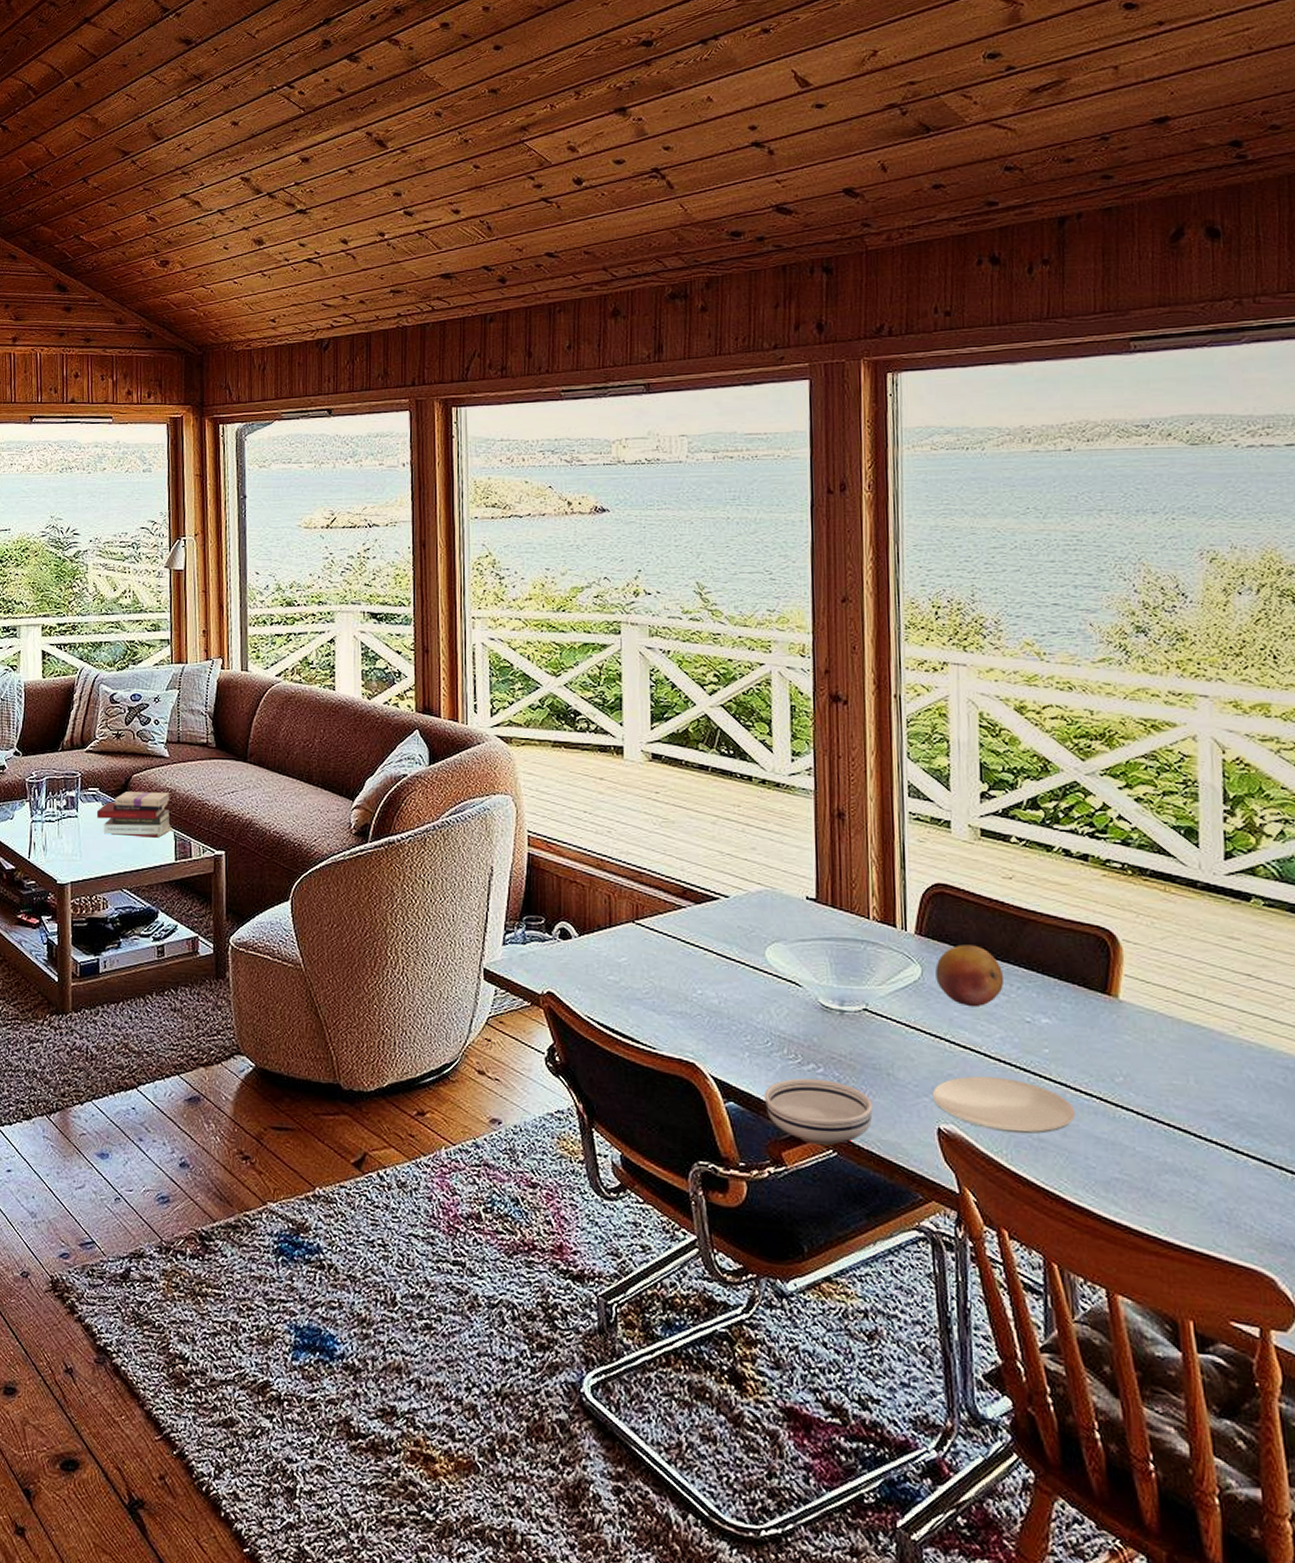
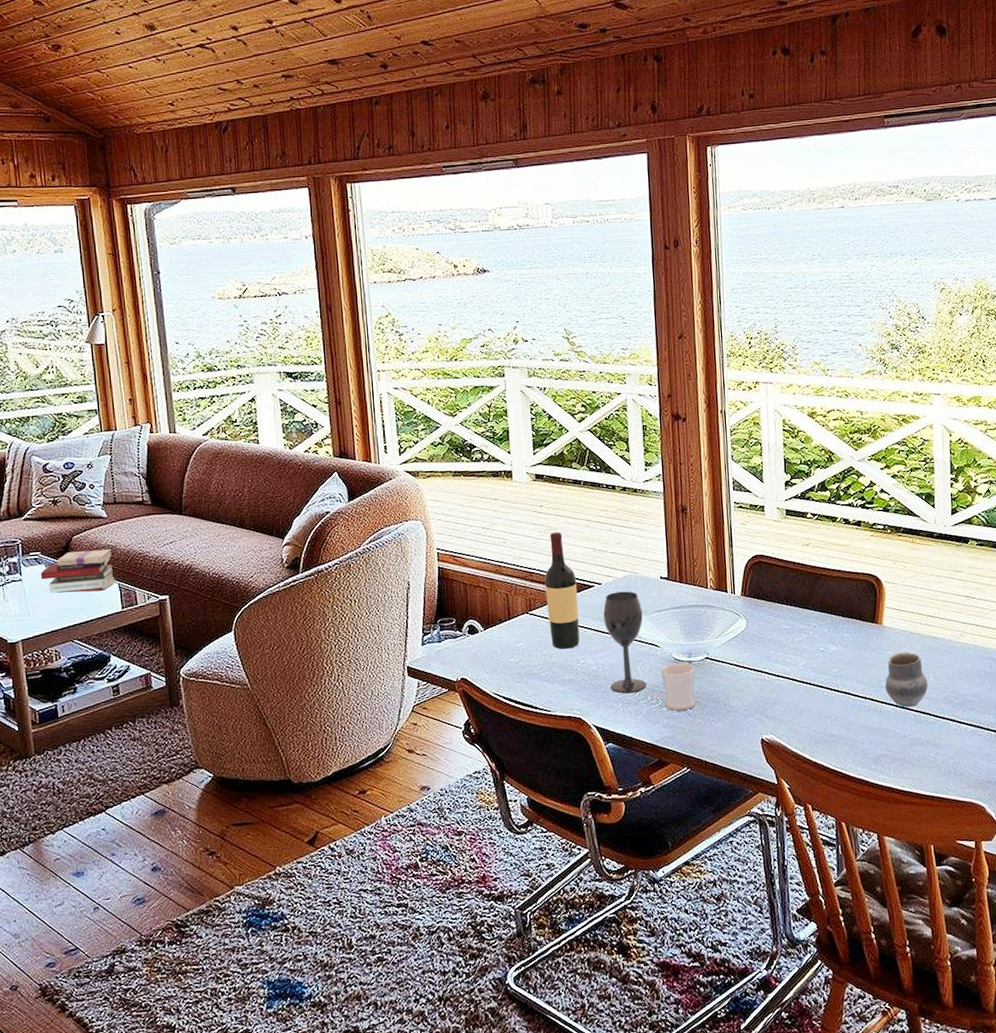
wine bottle: none [657,826,698,973] -> present [544,531,580,649]
wine glass: none [730,909,782,1041] -> present [603,591,646,694]
bowl: present [764,1078,873,1146] -> none [634,715,715,766]
mug: none [803,1009,849,1075] -> present [661,662,696,711]
plate: present [932,1076,1076,1135] -> none [756,694,855,735]
fruit: present [935,944,1005,1007] -> none [756,598,805,646]
cup: none [1121,1039,1186,1119] -> present [885,652,928,708]

